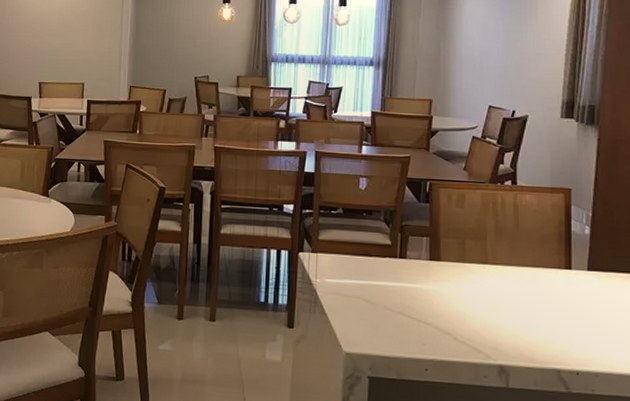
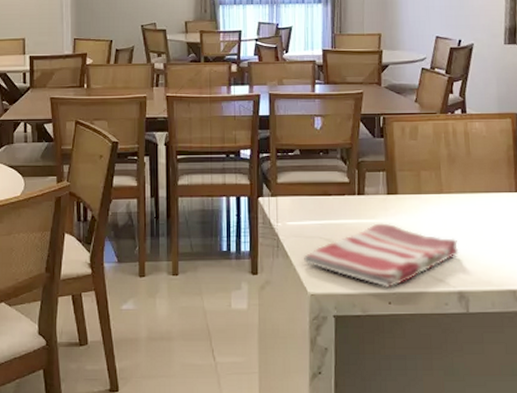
dish towel: none [340,288,502,354] -> present [303,223,459,287]

